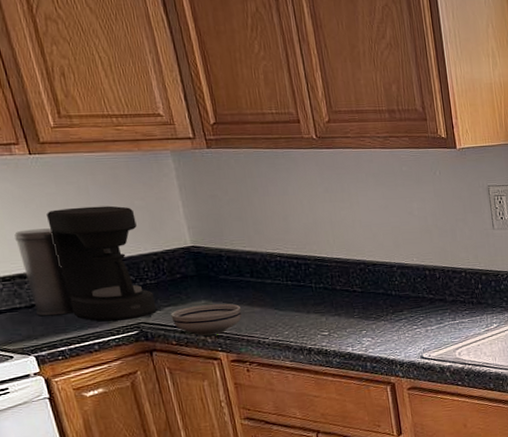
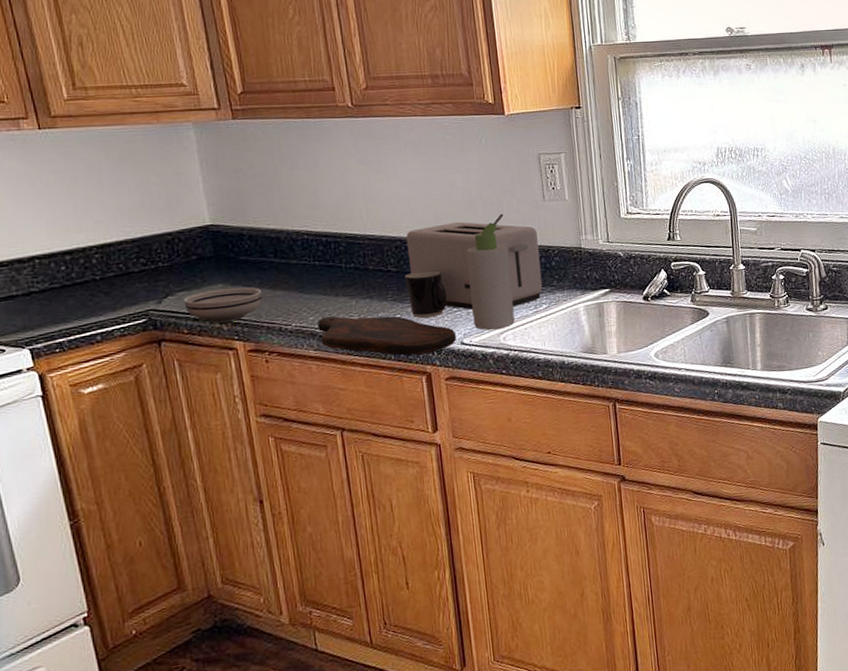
canister: present [14,228,74,316] -> none [16,208,77,305]
coffee maker: present [46,205,157,322] -> none [52,182,168,310]
cutting board: none [292,331,417,368] -> present [317,316,457,356]
toaster: none [369,247,493,328] -> present [406,221,543,310]
mug: none [369,291,408,334] -> present [404,270,447,318]
bottle: none [424,240,469,346] -> present [466,213,515,330]

